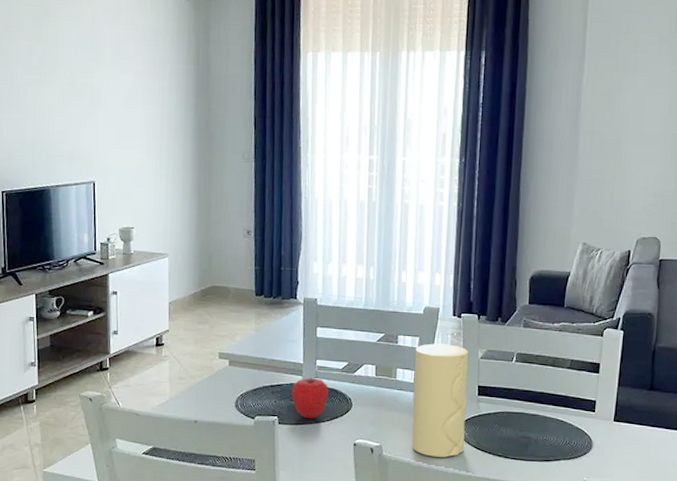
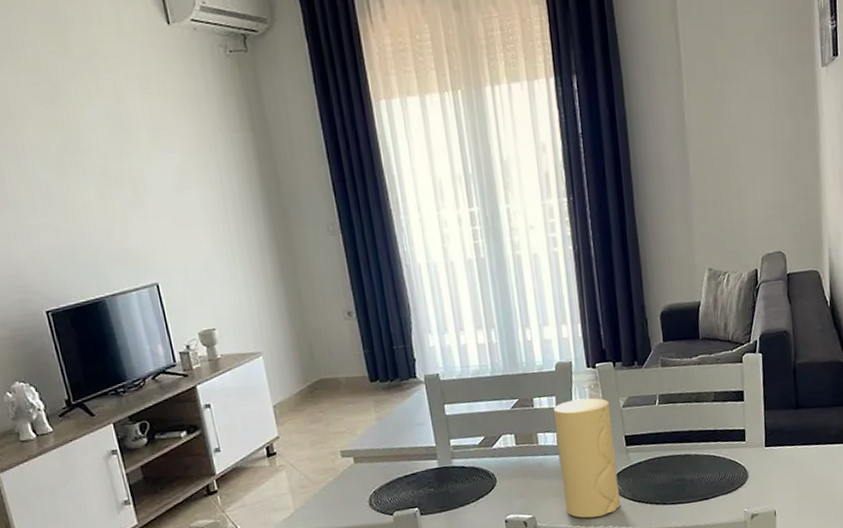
apple: present [291,378,329,419] -> none [428,459,470,504]

